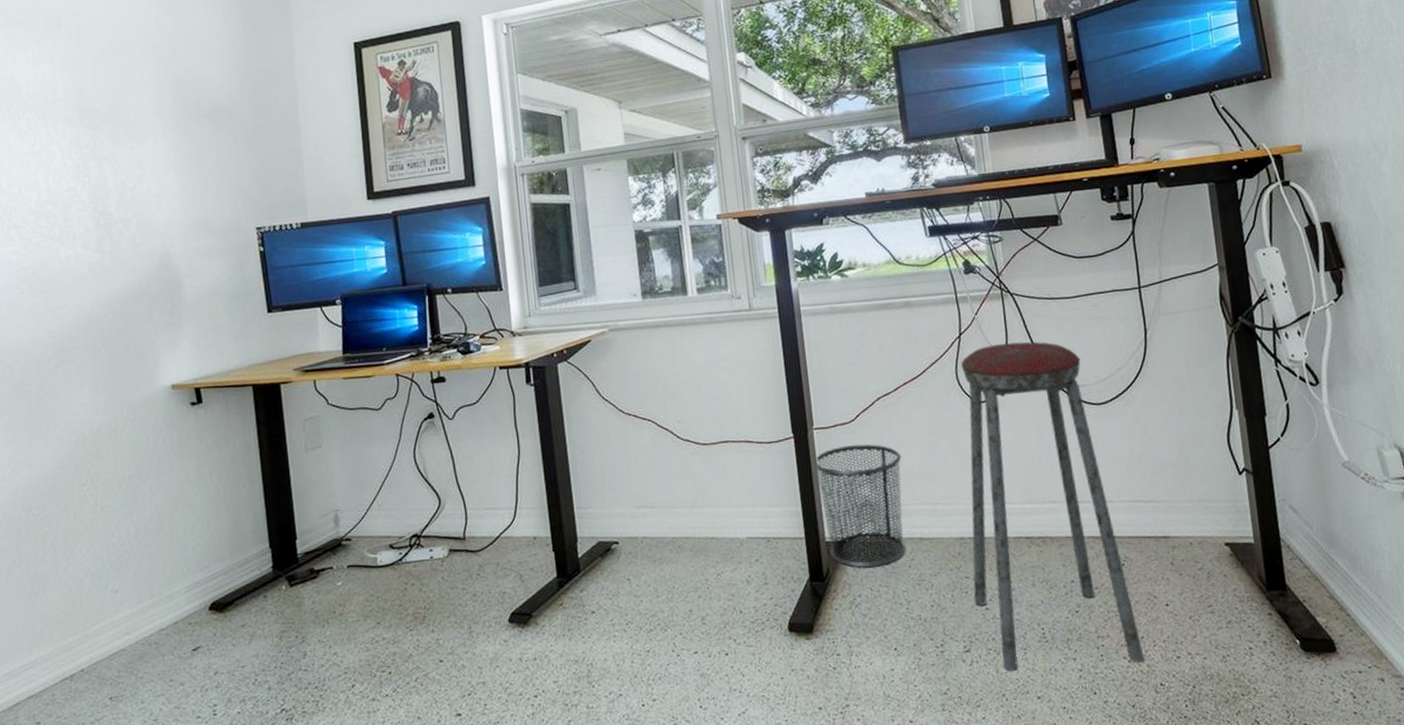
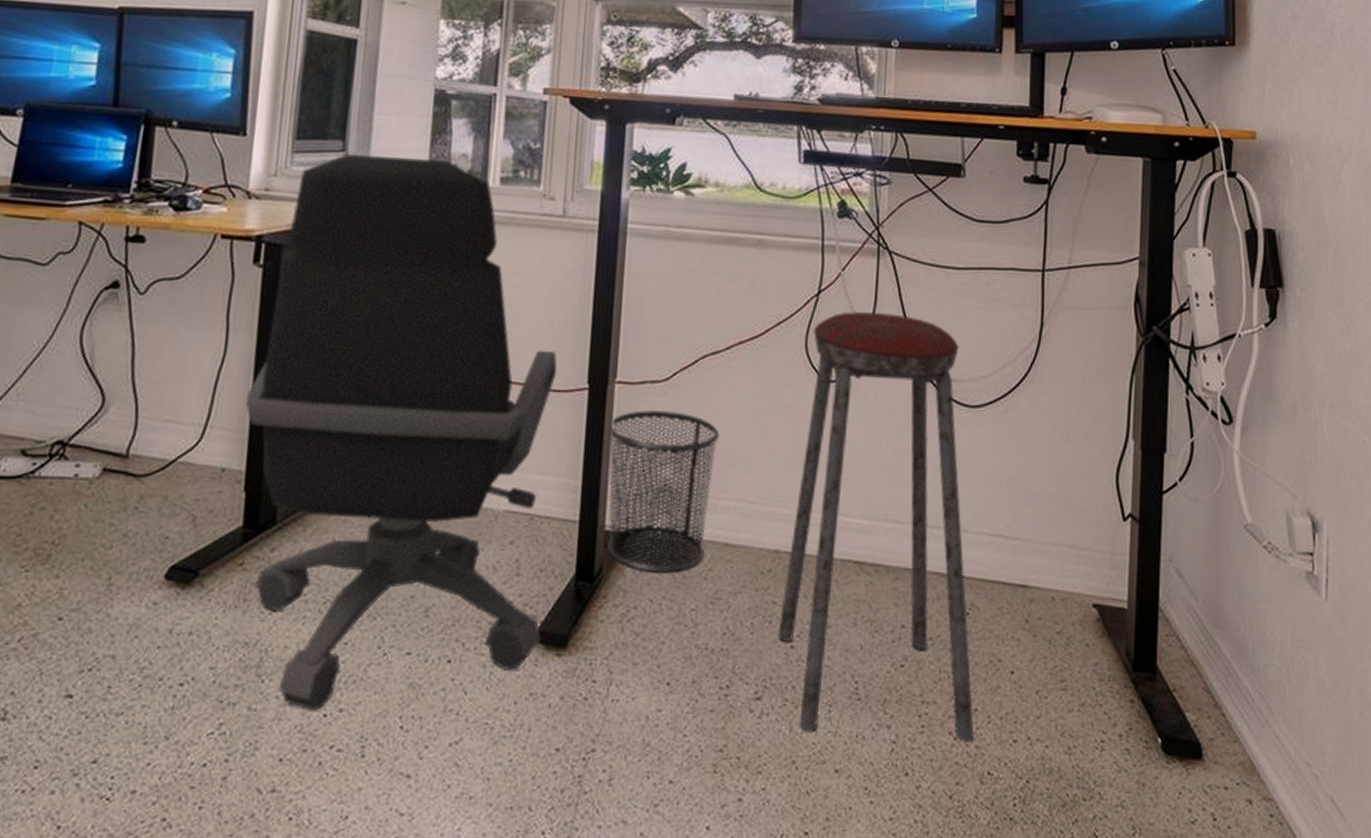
office chair: none [541,283,793,703] -> present [246,154,558,711]

